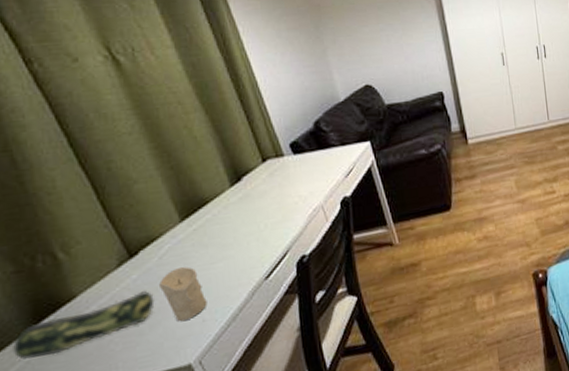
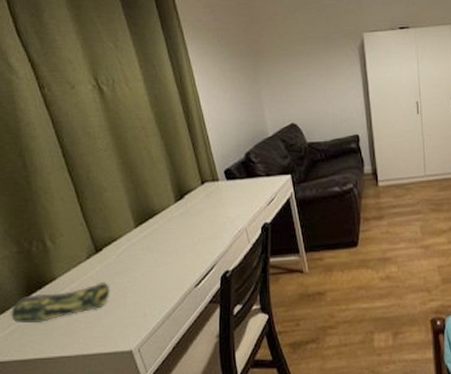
candle: present [159,267,207,322] -> none [115,267,149,313]

